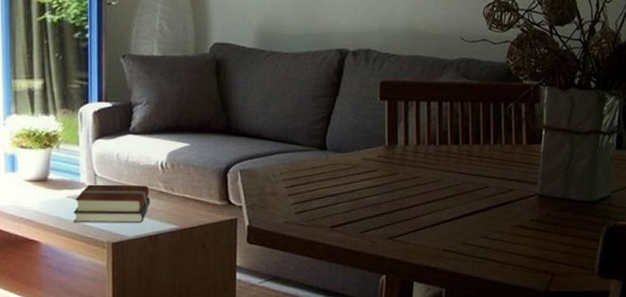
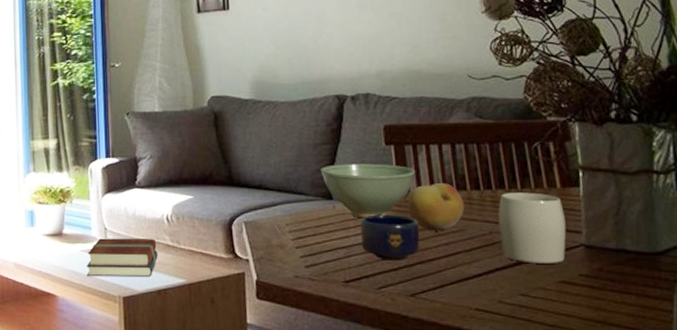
bowl: none [317,117,404,169] -> present [320,163,415,219]
mug: none [349,165,403,207] -> present [360,214,420,260]
fruit: none [394,138,444,181] -> present [407,183,464,231]
mug: none [470,148,526,210] -> present [498,192,567,264]

